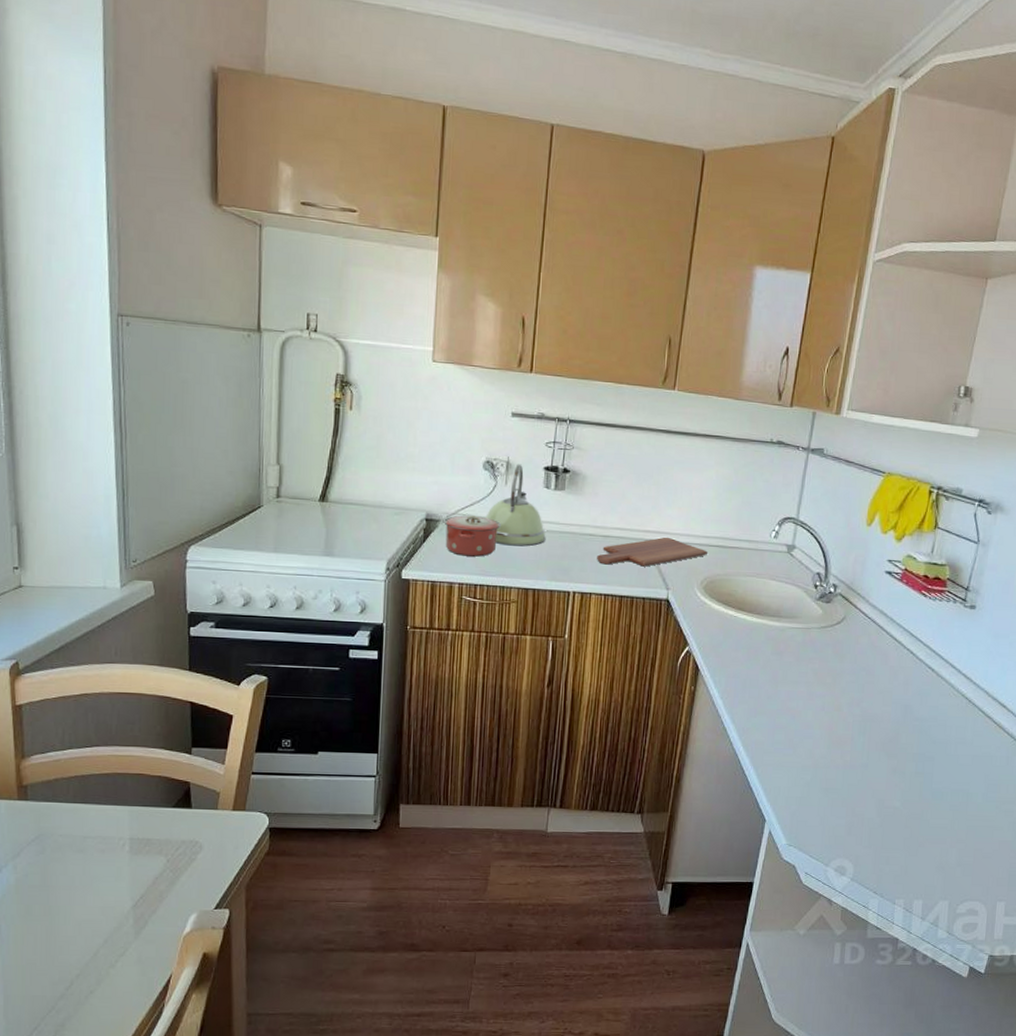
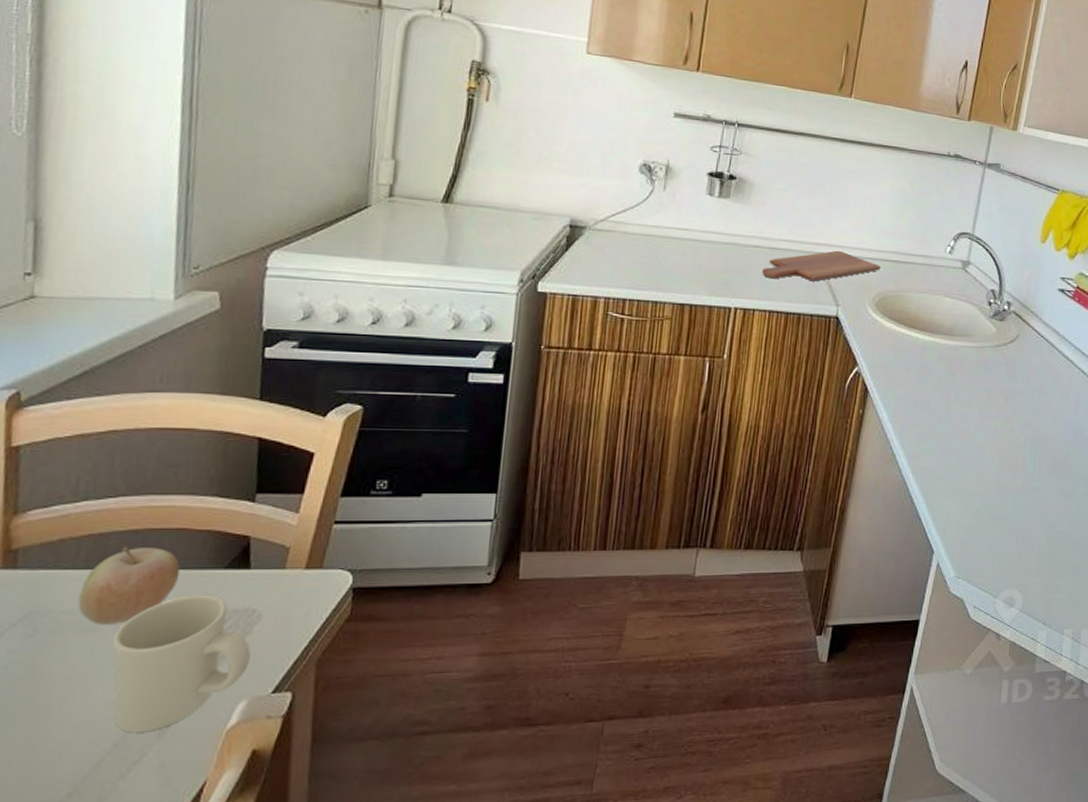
fruit: none [71,786,141,848] -> present [78,546,181,626]
mug: none [98,827,197,933] -> present [112,594,251,733]
casserole: present [444,515,502,557] -> none [590,222,658,269]
kettle: present [485,464,546,546] -> none [639,168,707,258]

